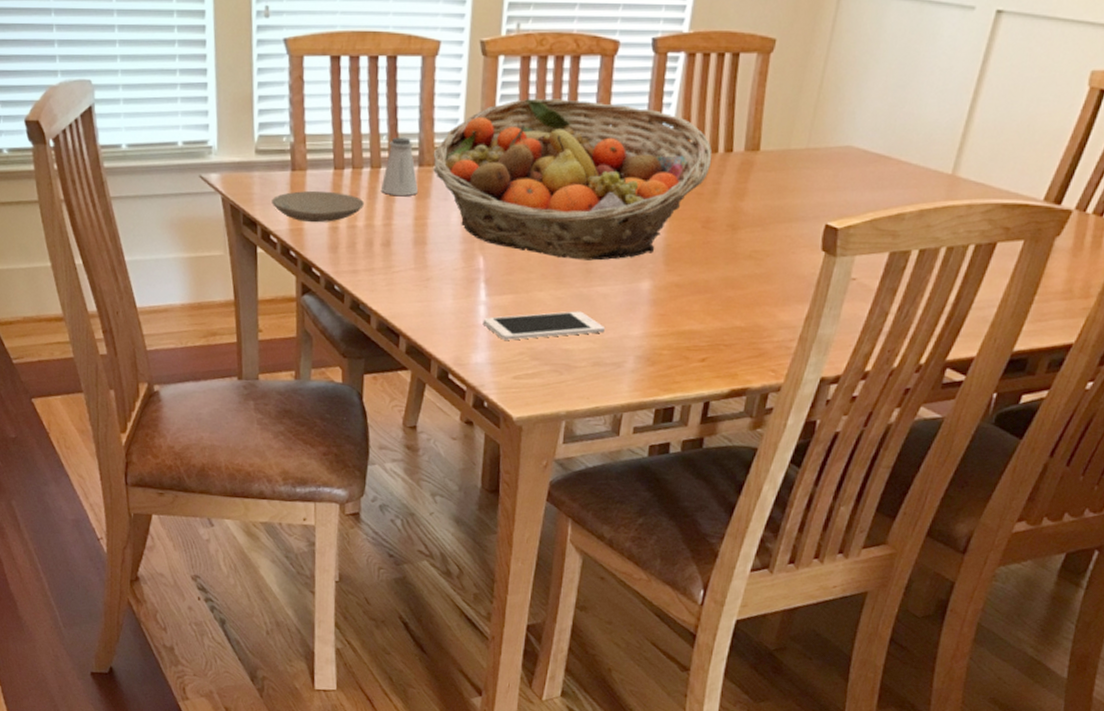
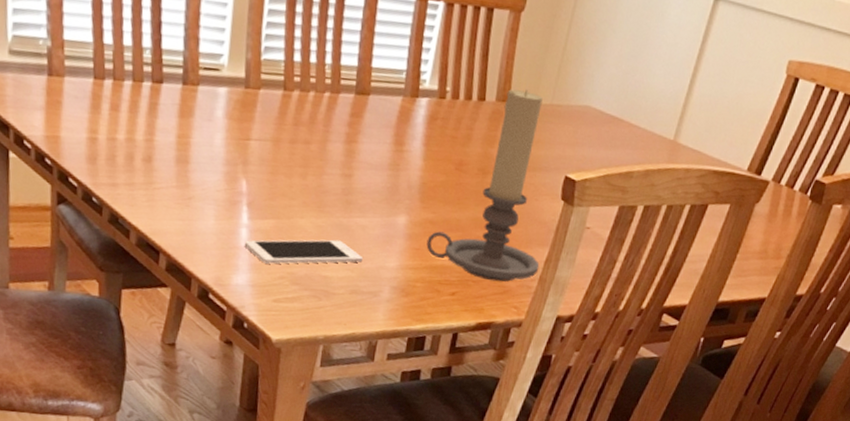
plate: present [272,190,364,223] -> none [26,97,125,133]
saltshaker: present [380,137,419,196] -> none [142,52,182,113]
fruit basket: present [433,98,712,261] -> none [197,28,467,193]
candle holder: none [672,136,799,345] -> present [426,89,543,282]

